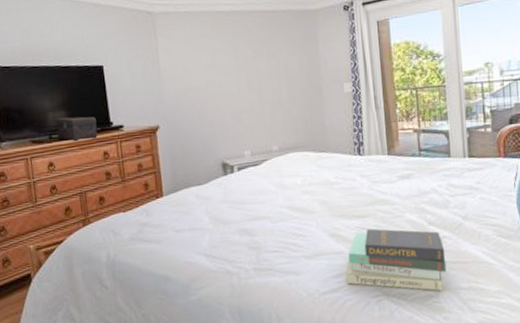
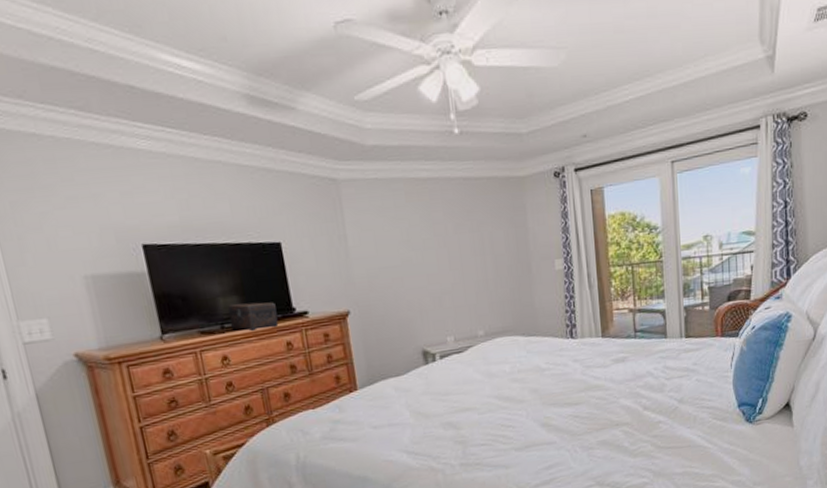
books: present [346,228,447,291] -> none [558,416,661,478]

